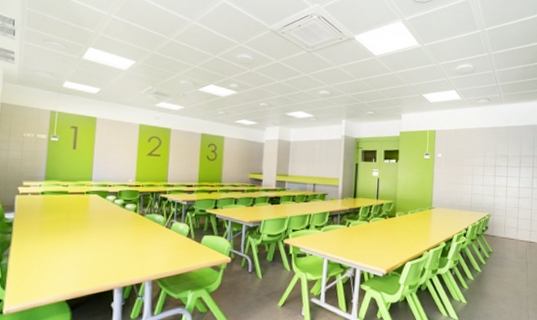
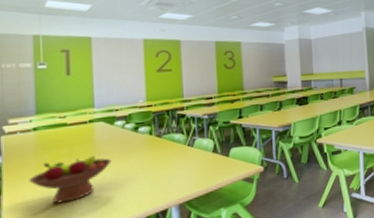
fruit bowl: none [32,223,100,262] -> present [28,155,112,204]

